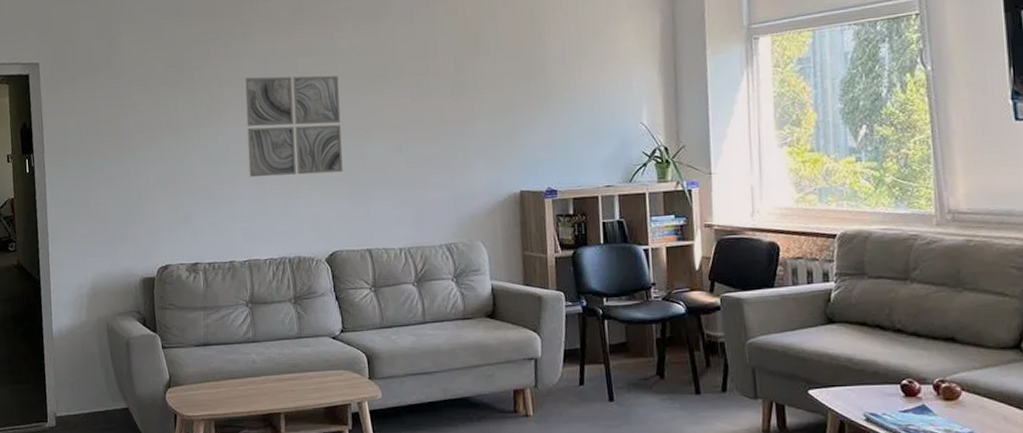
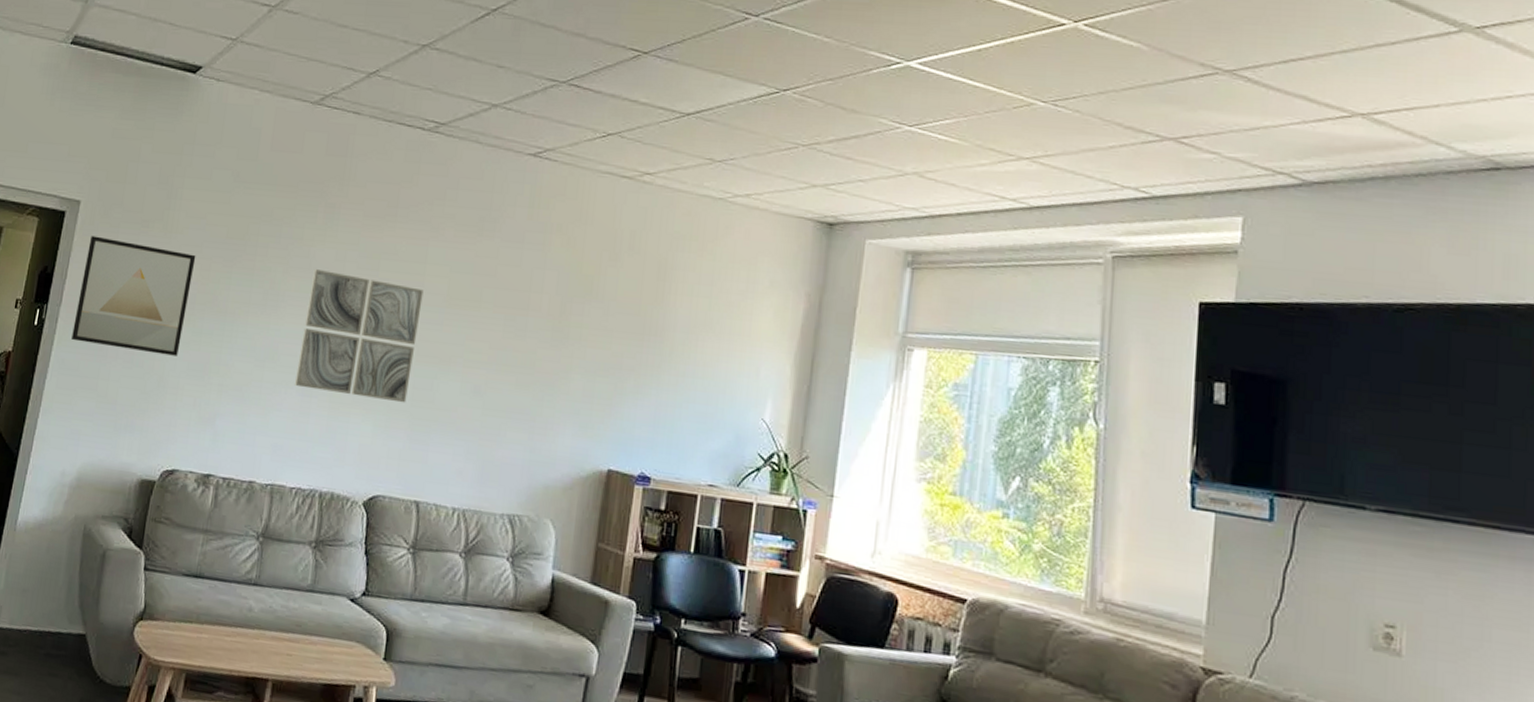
wall art: none [54,87,149,179] -> present [71,235,196,356]

